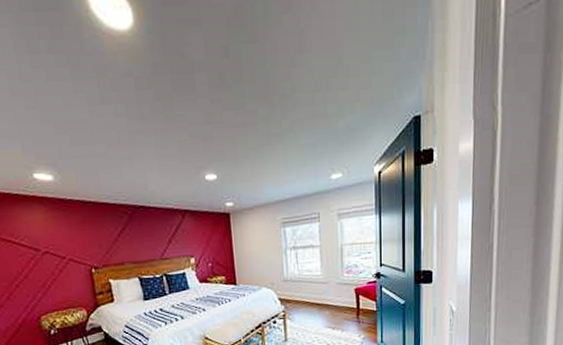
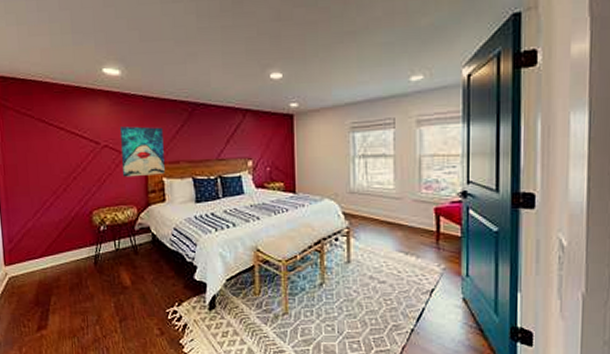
wall art: none [60,230,111,282] -> present [120,126,165,177]

